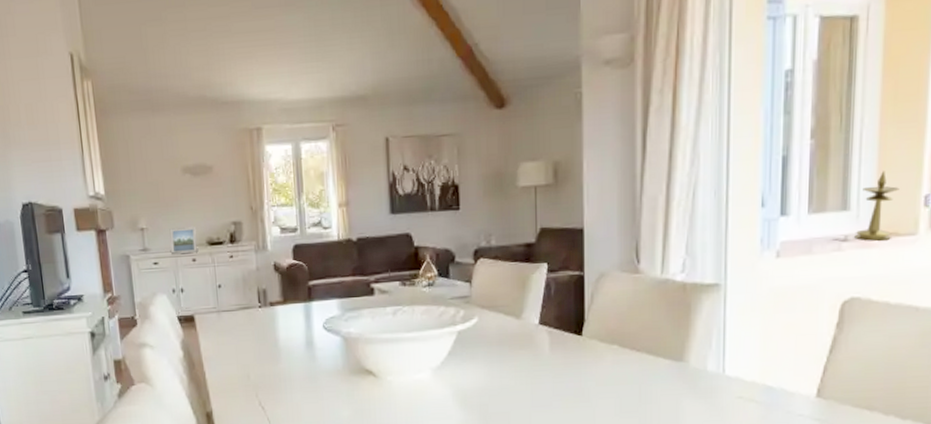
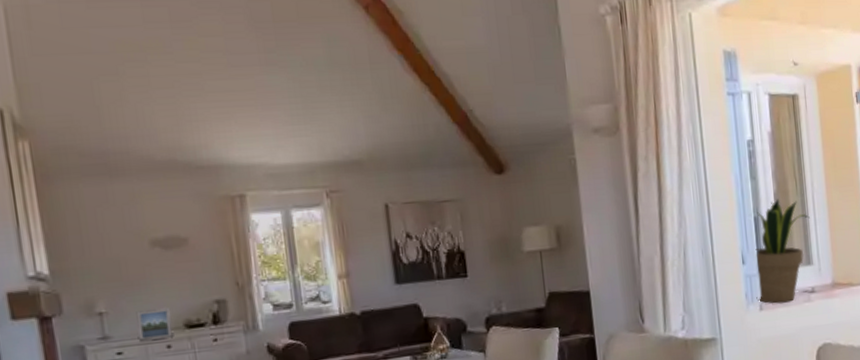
potted plant: none [773,135,854,251] -> present [755,198,810,303]
candlestick: present [855,171,899,241] -> none [819,229,848,292]

